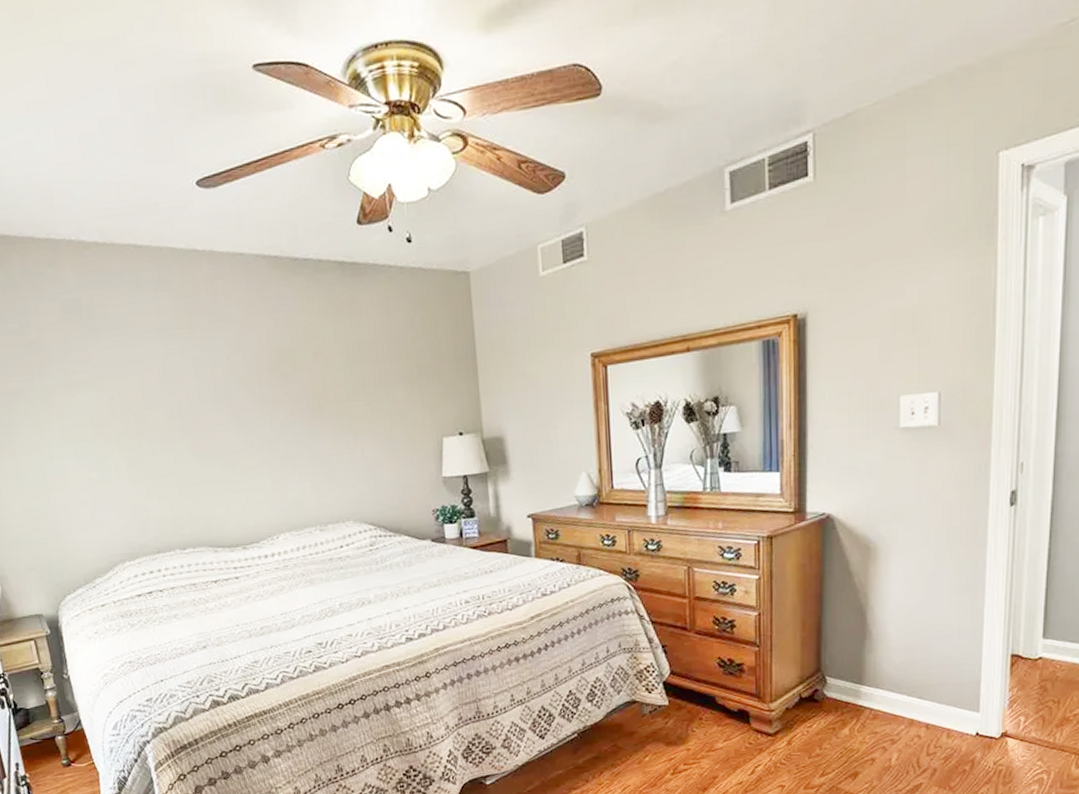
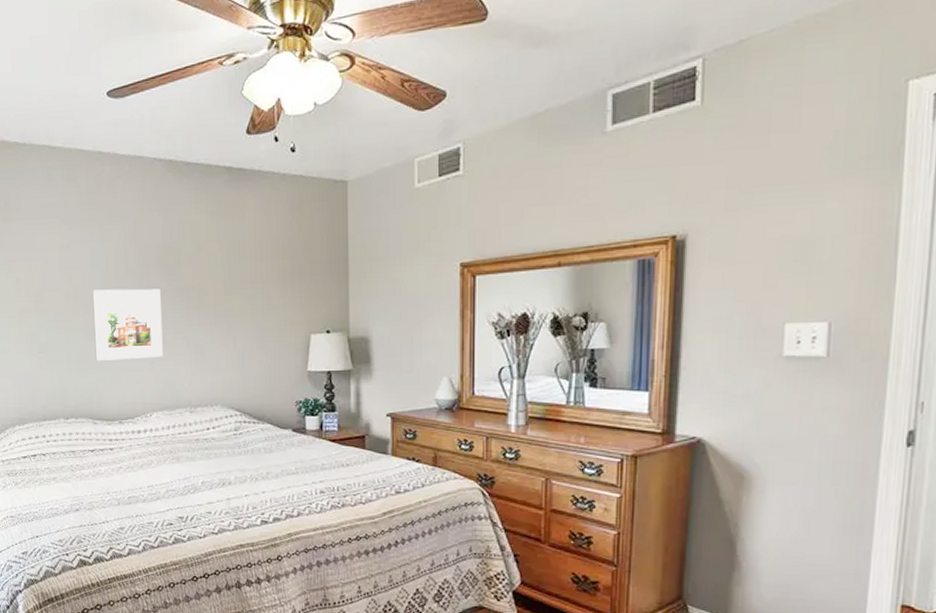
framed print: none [199,399,286,483] -> present [92,288,163,361]

